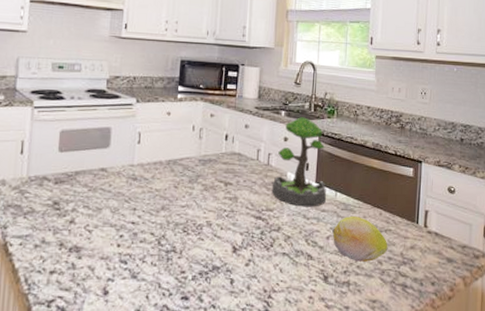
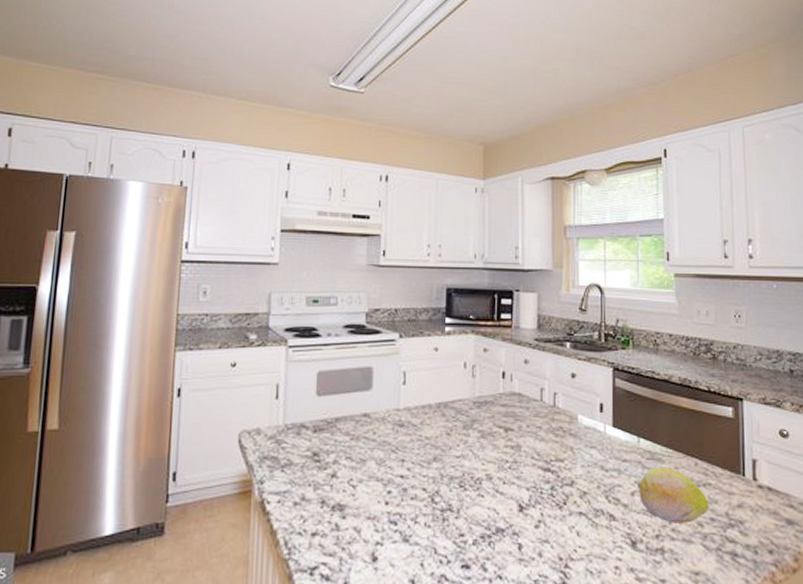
plant: present [271,117,326,207] -> none [560,349,627,457]

